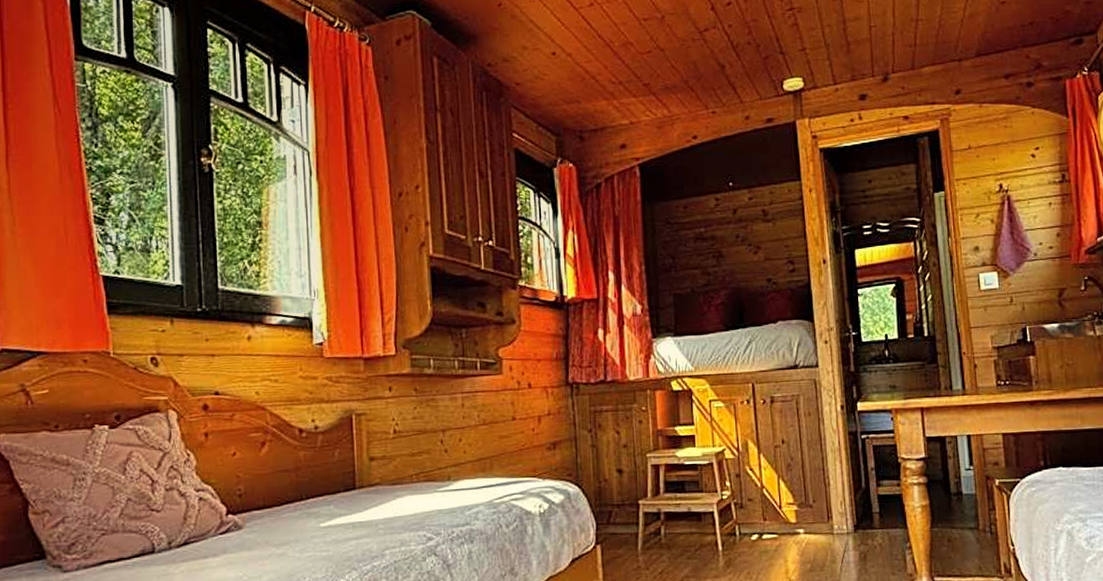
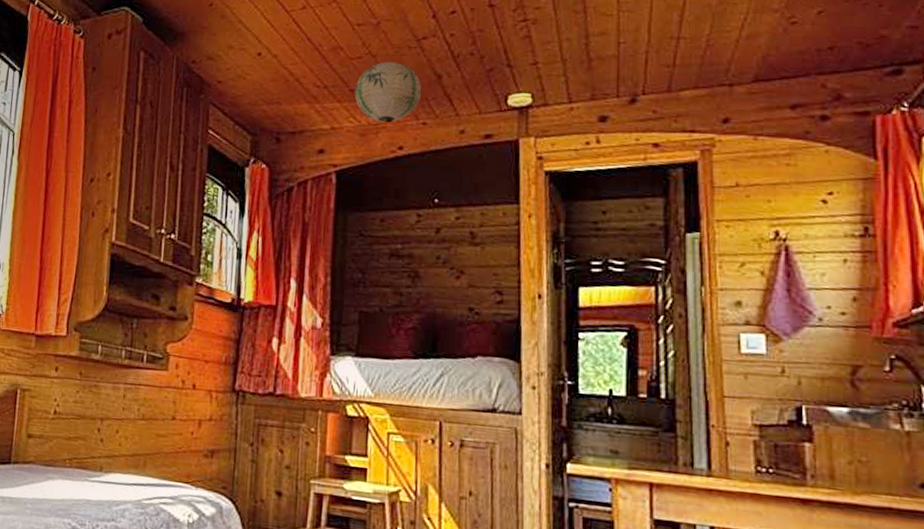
paper lantern: none [647,55,708,114] -> present [354,62,421,122]

